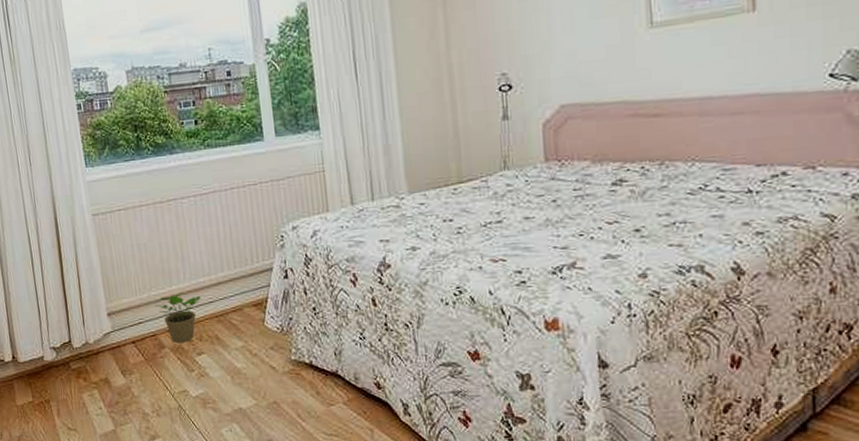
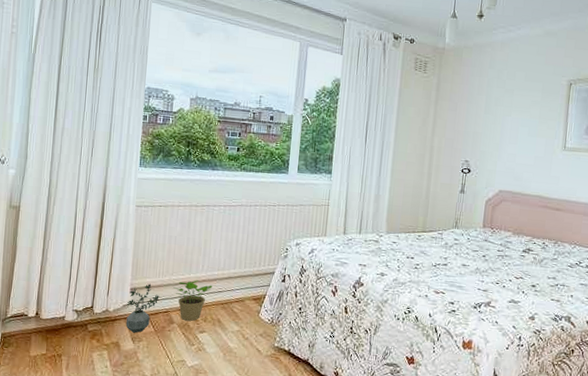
potted plant: none [106,305,142,365] -> present [125,283,159,333]

